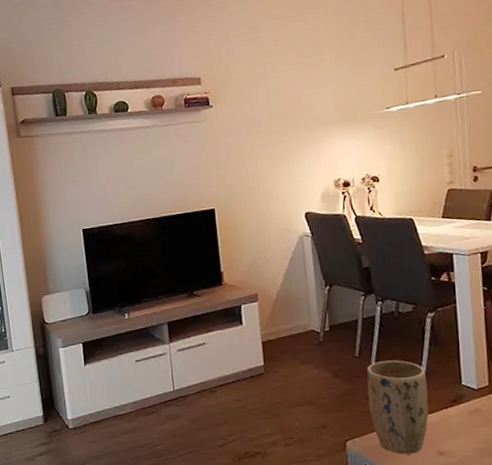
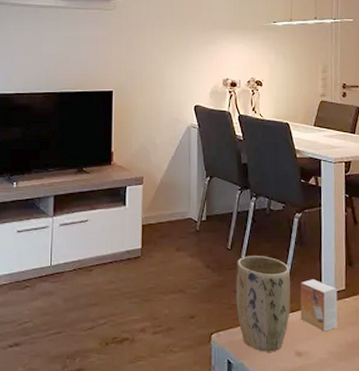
small box: none [438,378,482,430] -> present [300,279,338,332]

